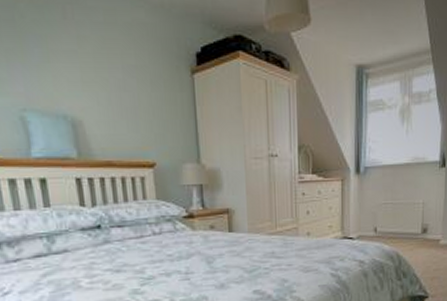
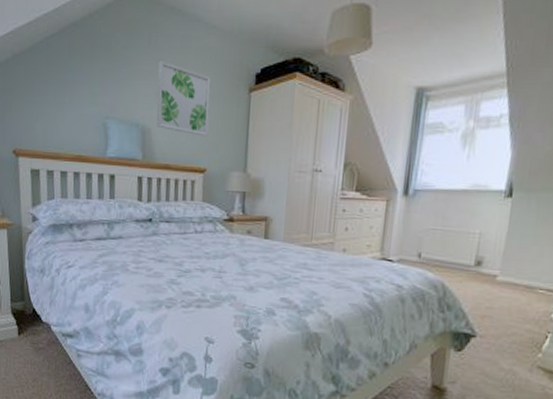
wall art: none [78,39,152,127] -> present [156,61,211,137]

